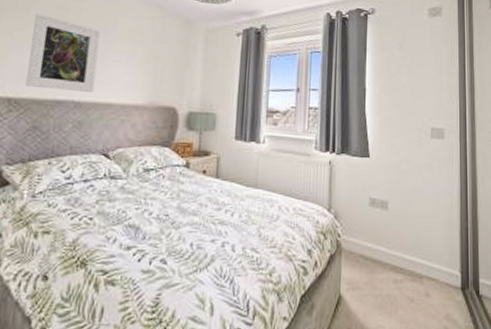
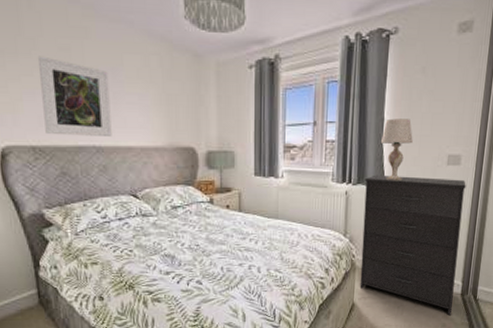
dresser: none [347,145,453,316] -> present [359,175,466,316]
table lamp: none [364,89,395,153] -> present [381,118,413,181]

